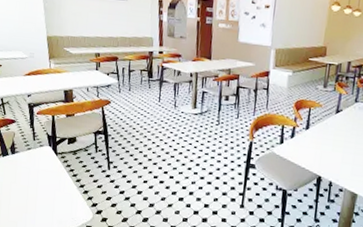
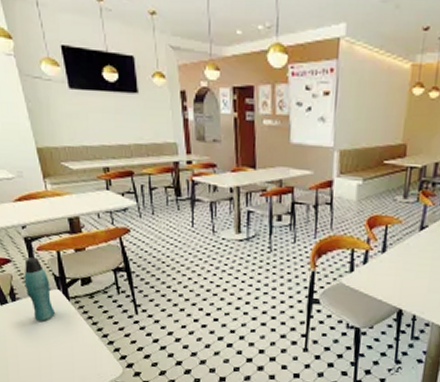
bottle: none [23,119,44,172] -> present [24,256,55,321]

